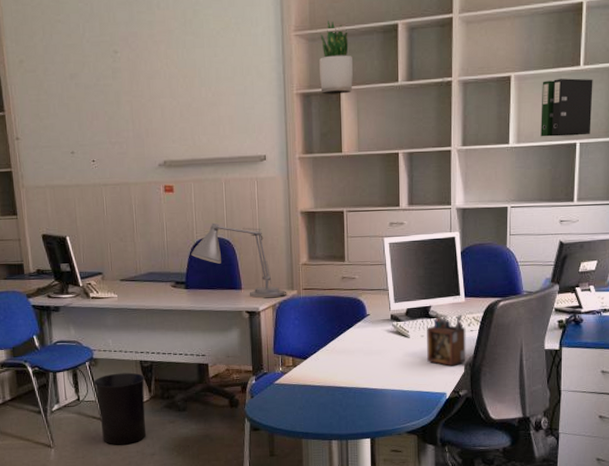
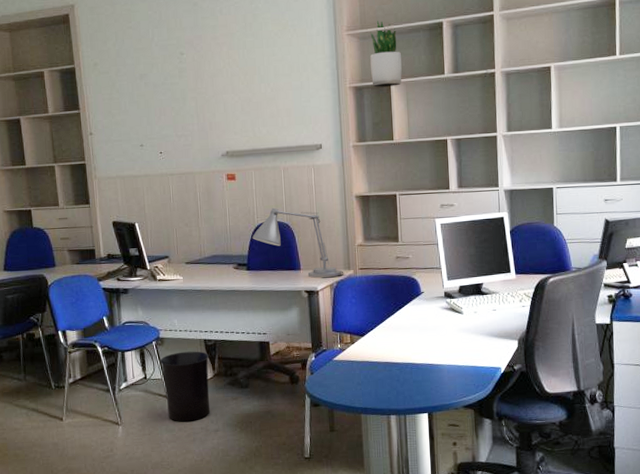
desk organizer: present [427,314,466,366] -> none [480,290,519,341]
binder: present [541,78,593,137] -> none [581,67,630,122]

